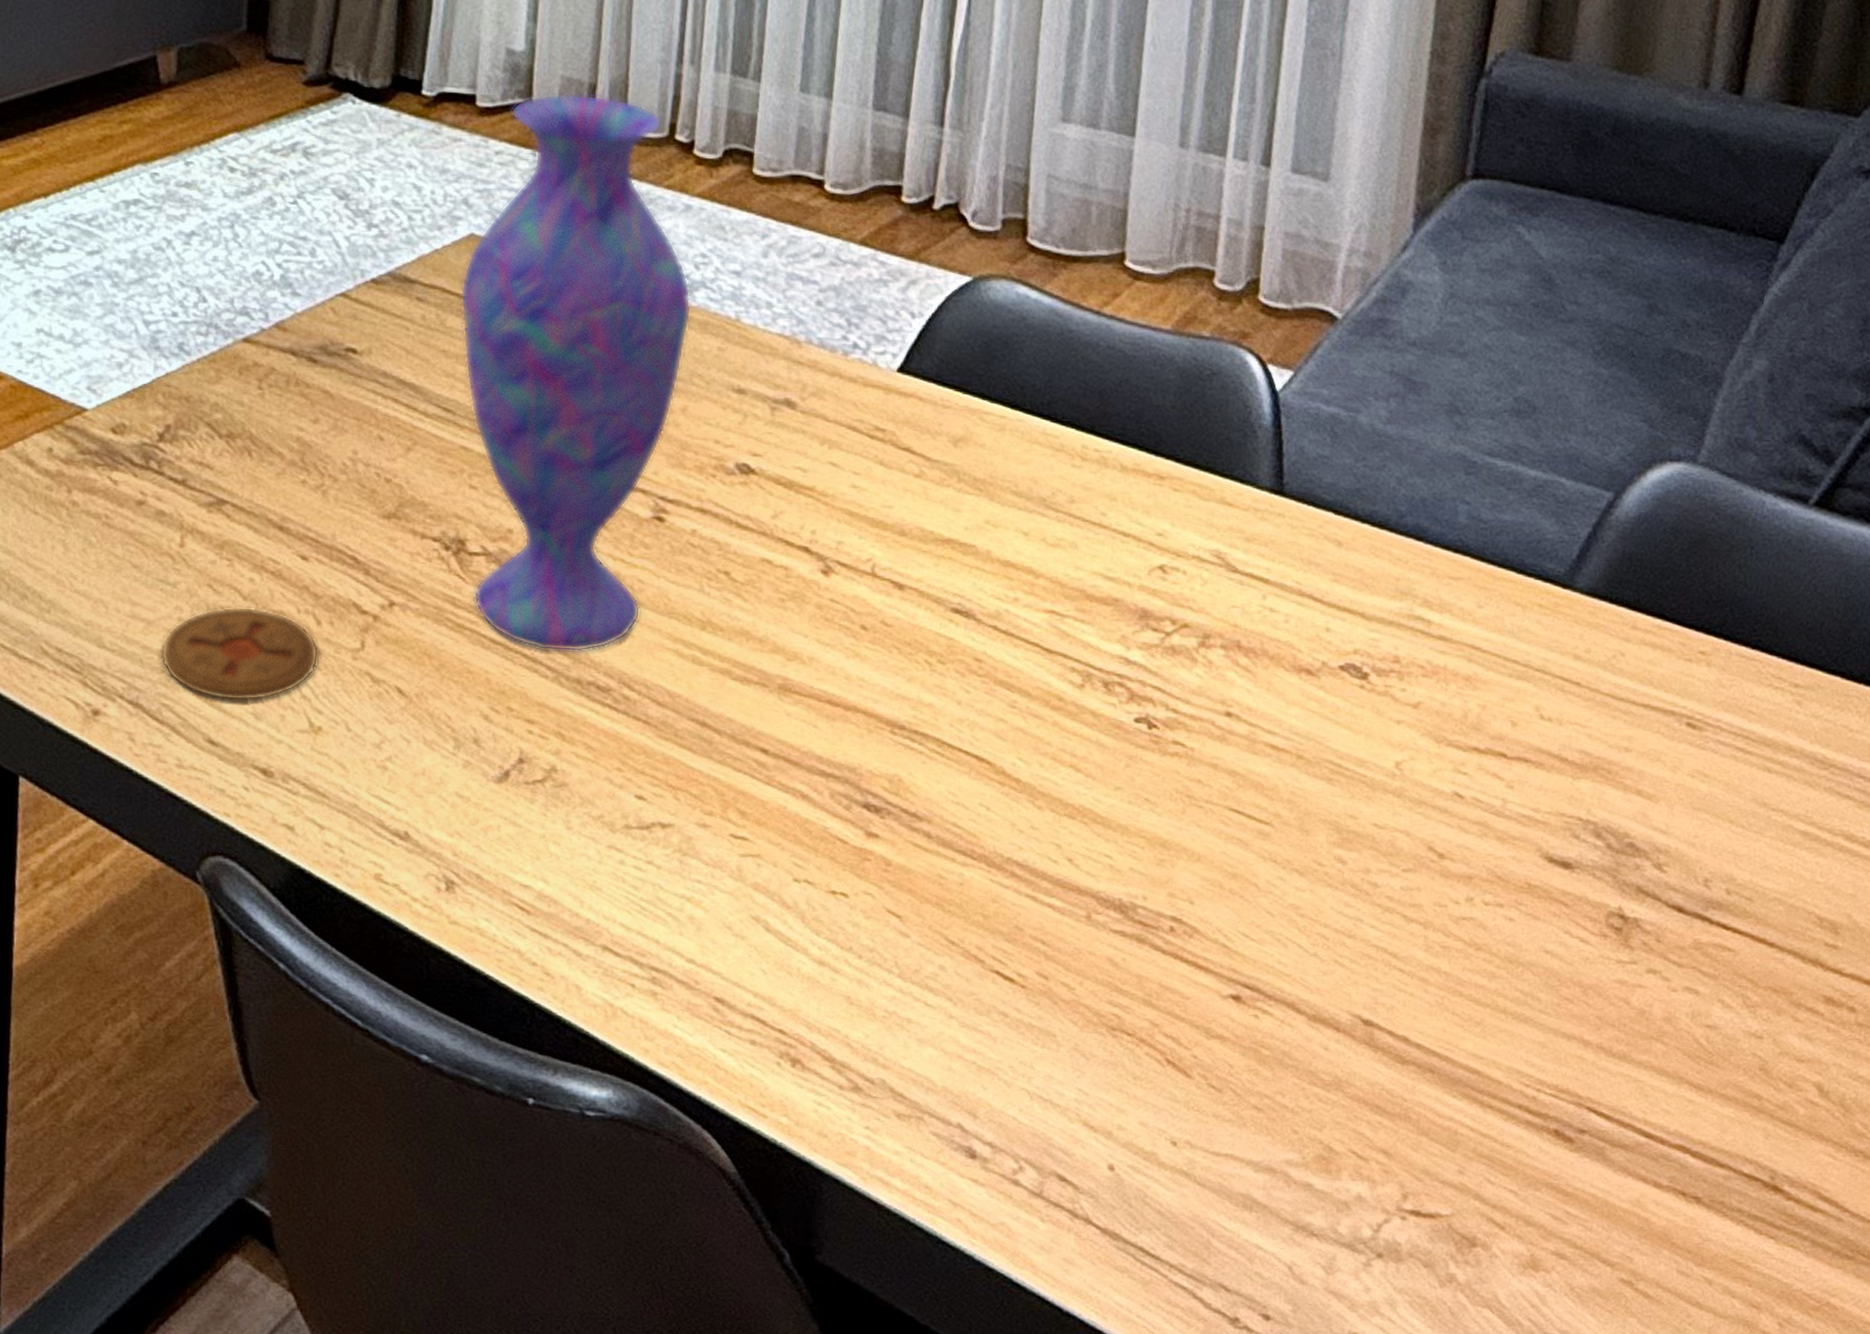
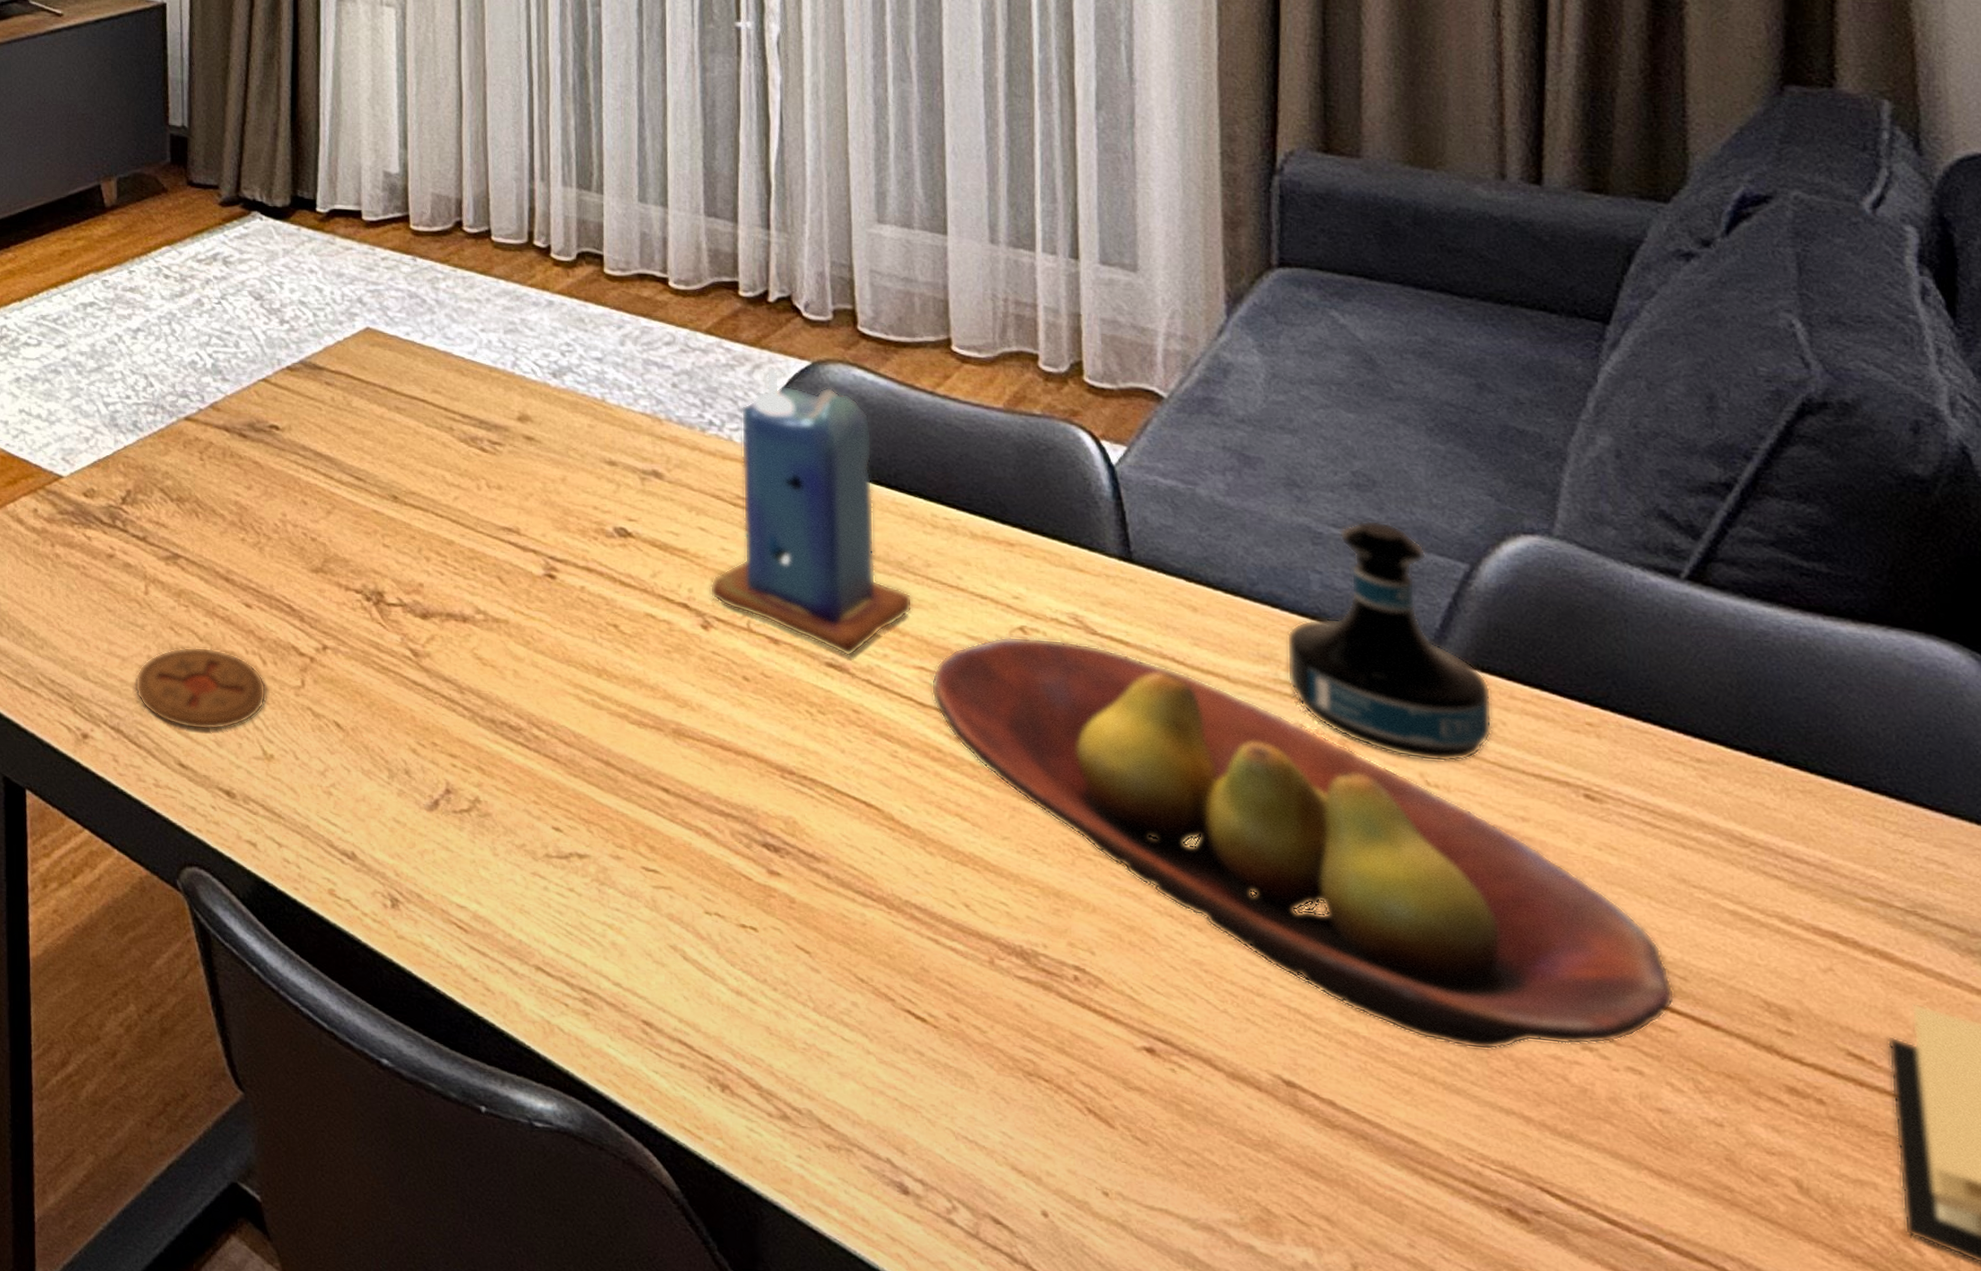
vase: present [460,93,692,652] -> none [362,208,562,695]
candle: none [834,283,1052,601] -> present [709,367,913,657]
fruit bowl: none [1059,576,1739,979] -> present [931,636,1675,1051]
tequila bottle: none [1421,448,1616,695] -> present [1286,520,1492,762]

